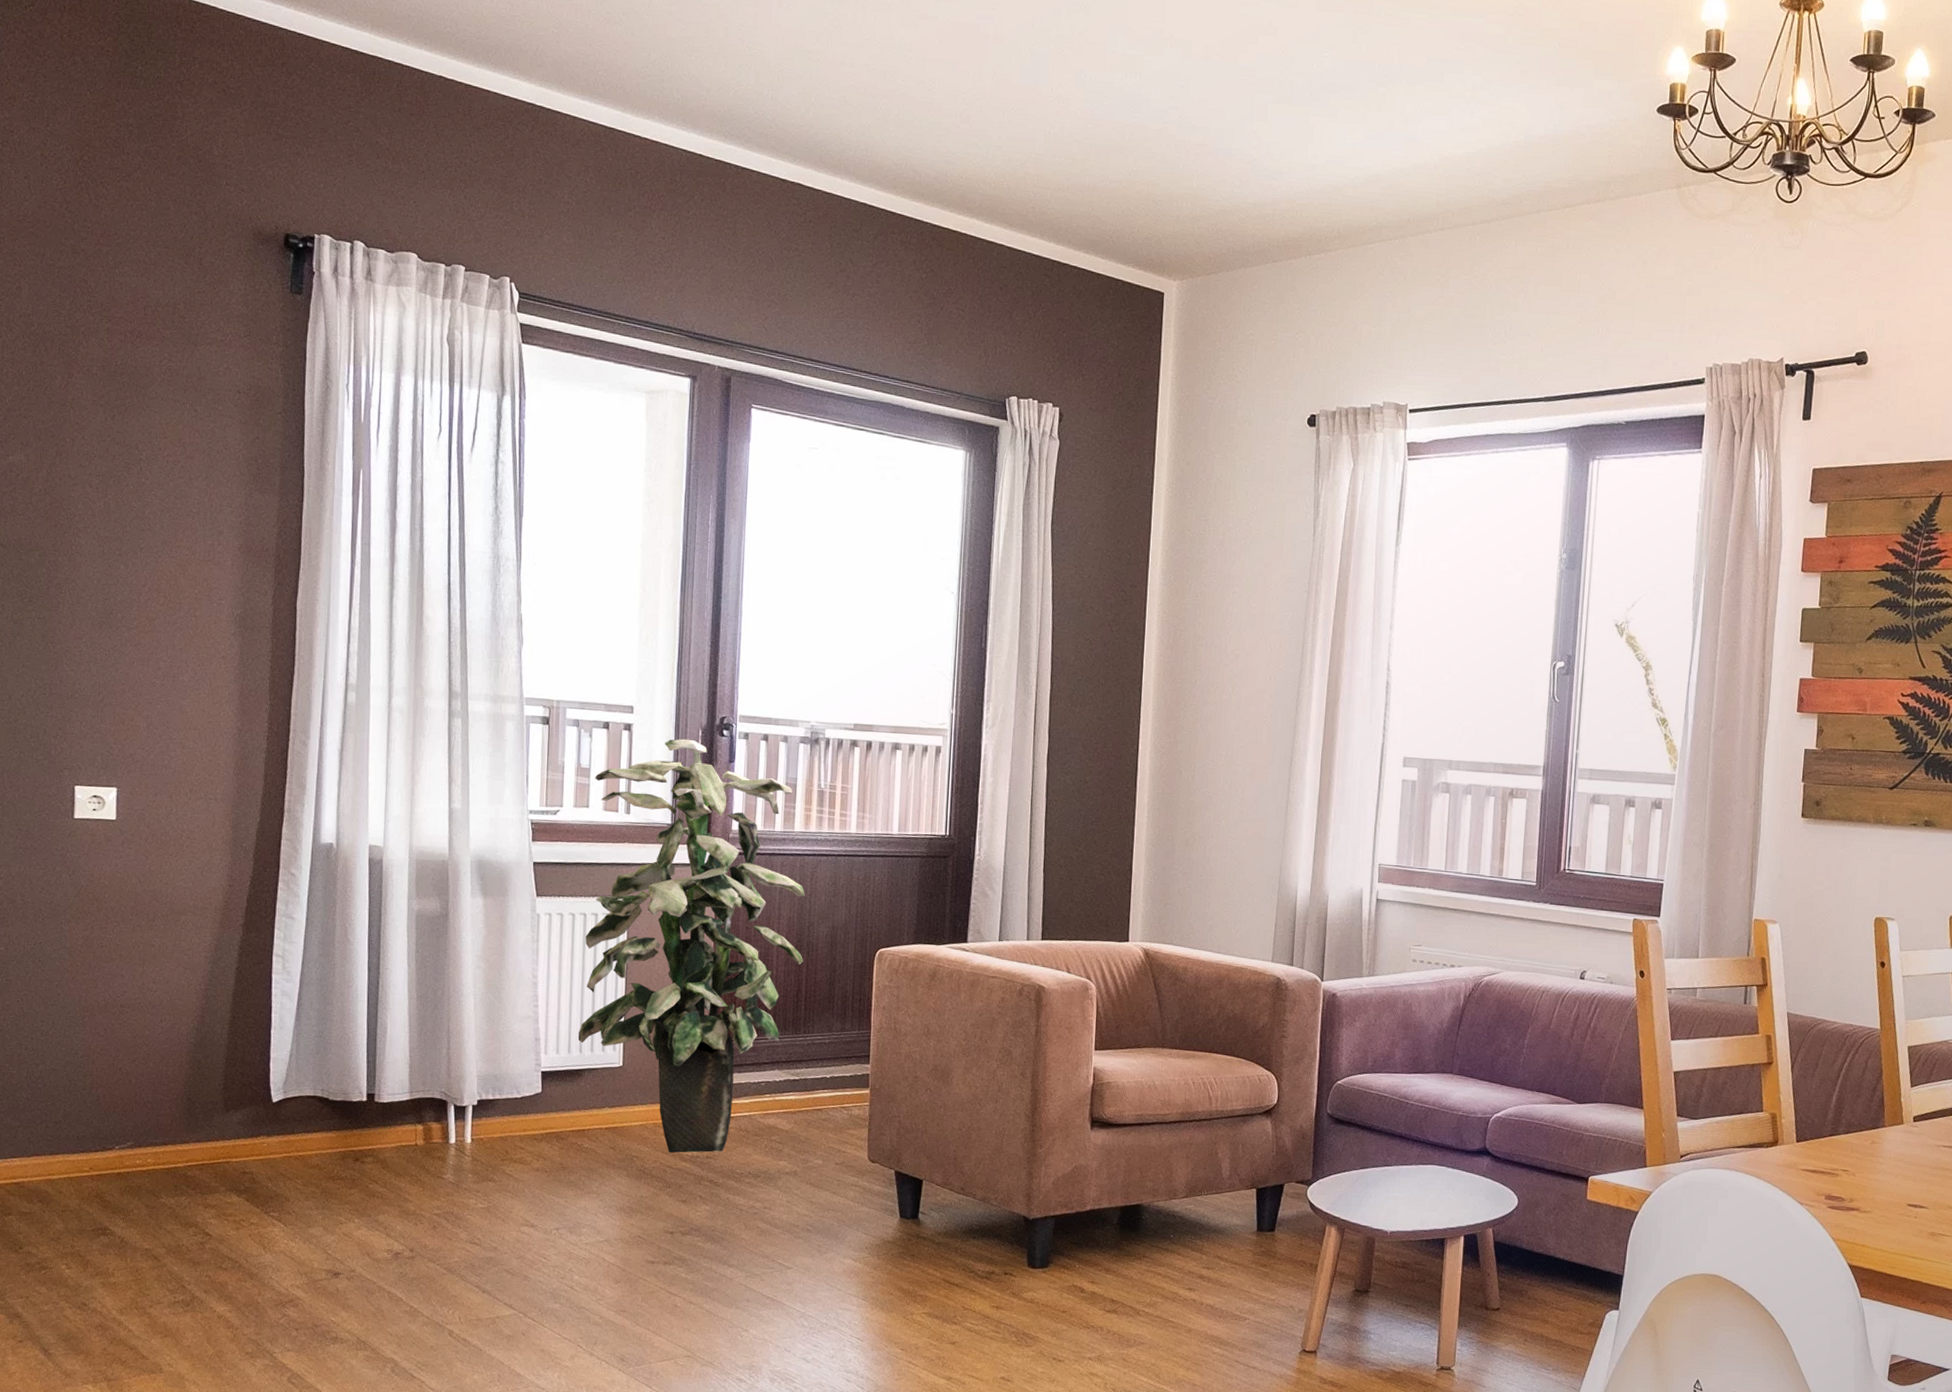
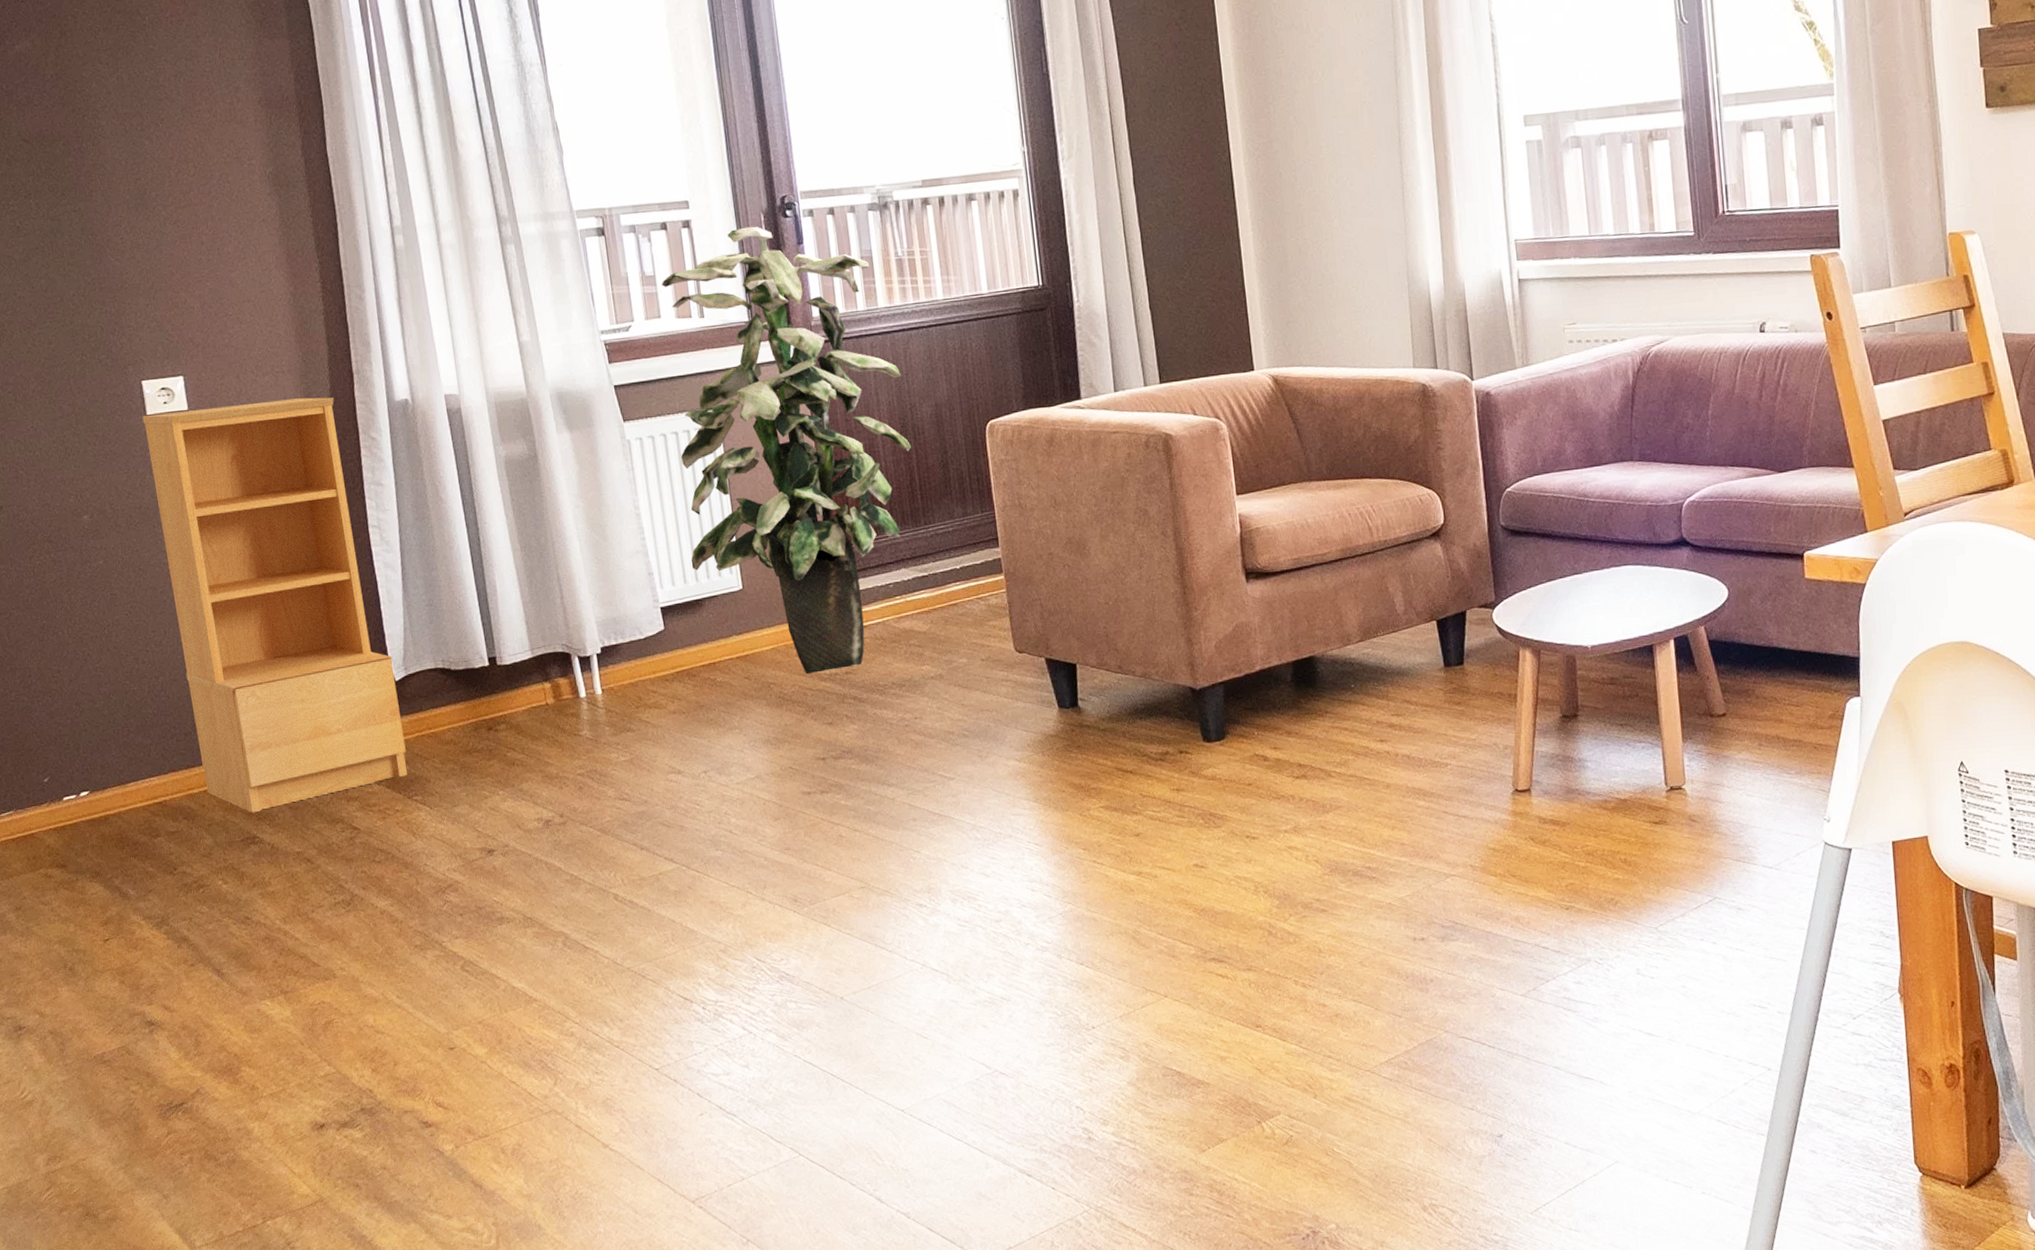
bookshelf: none [66,818,274,1206] -> present [142,397,407,813]

